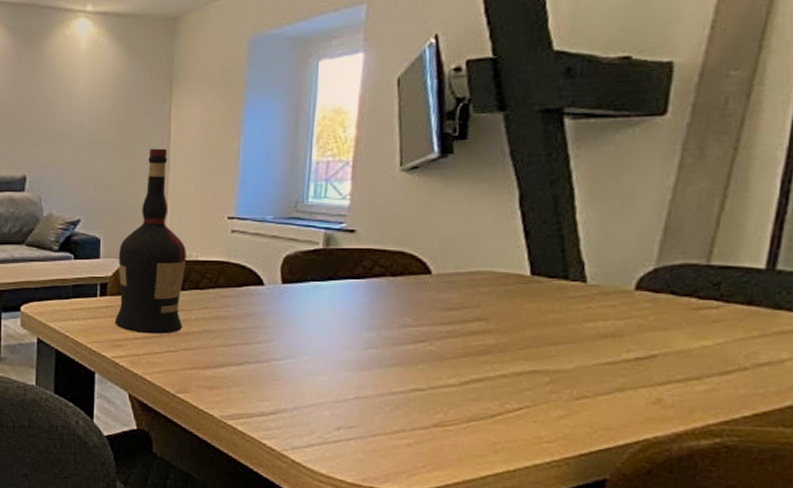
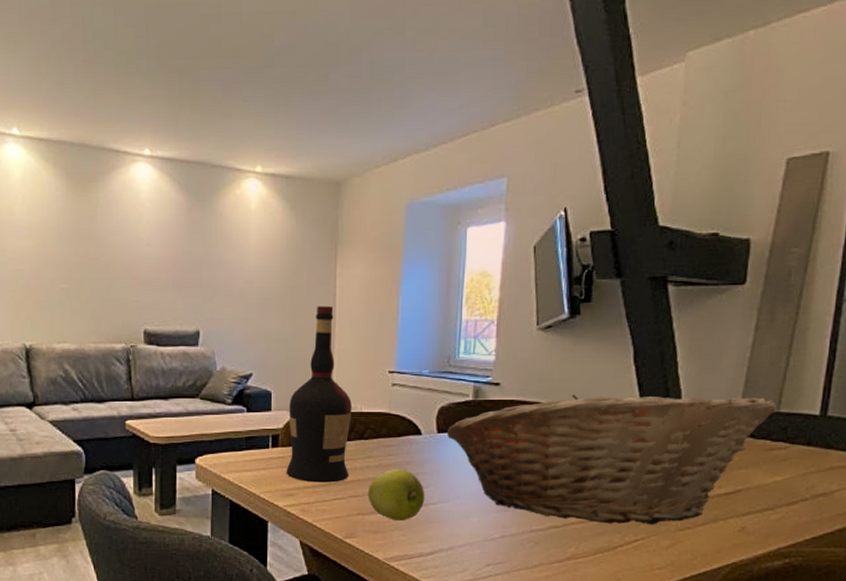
apple: none [202,320,267,377] -> present [367,468,425,520]
fruit basket: none [292,243,707,392] -> present [446,394,777,525]

